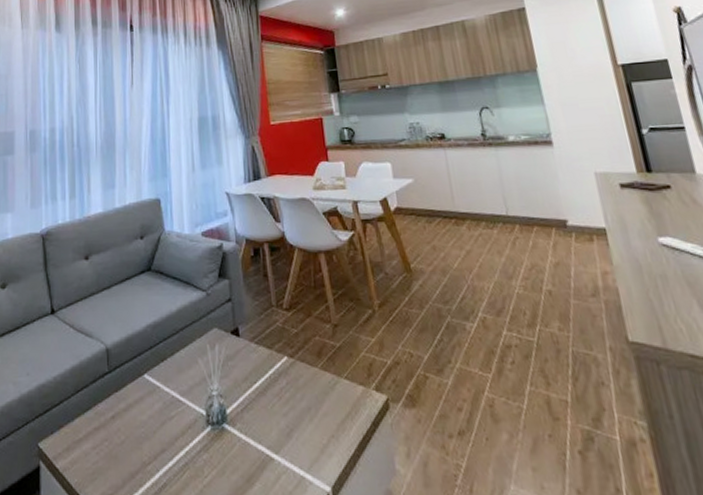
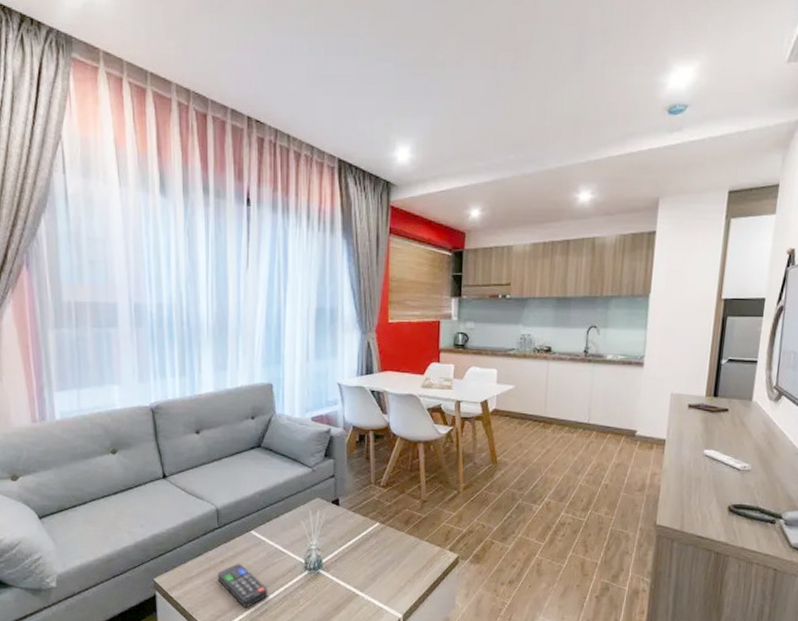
remote control: none [108,418,167,482] -> present [217,563,268,608]

